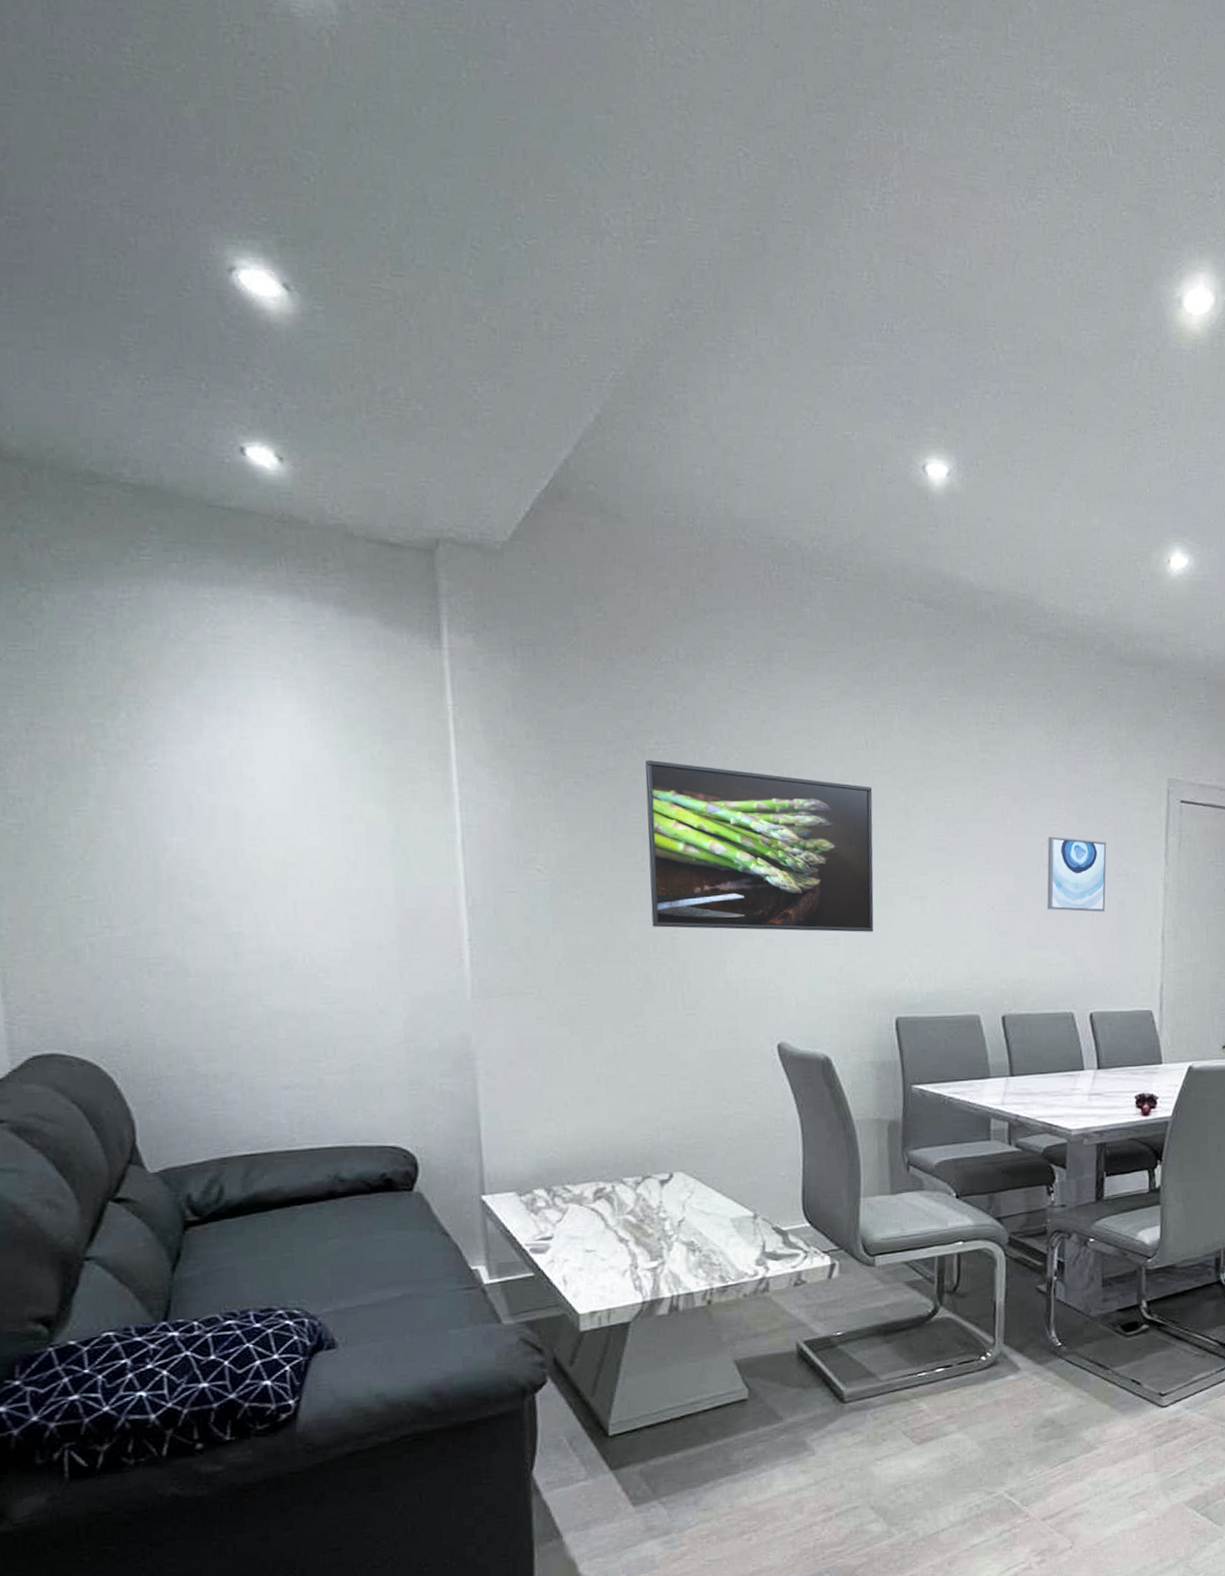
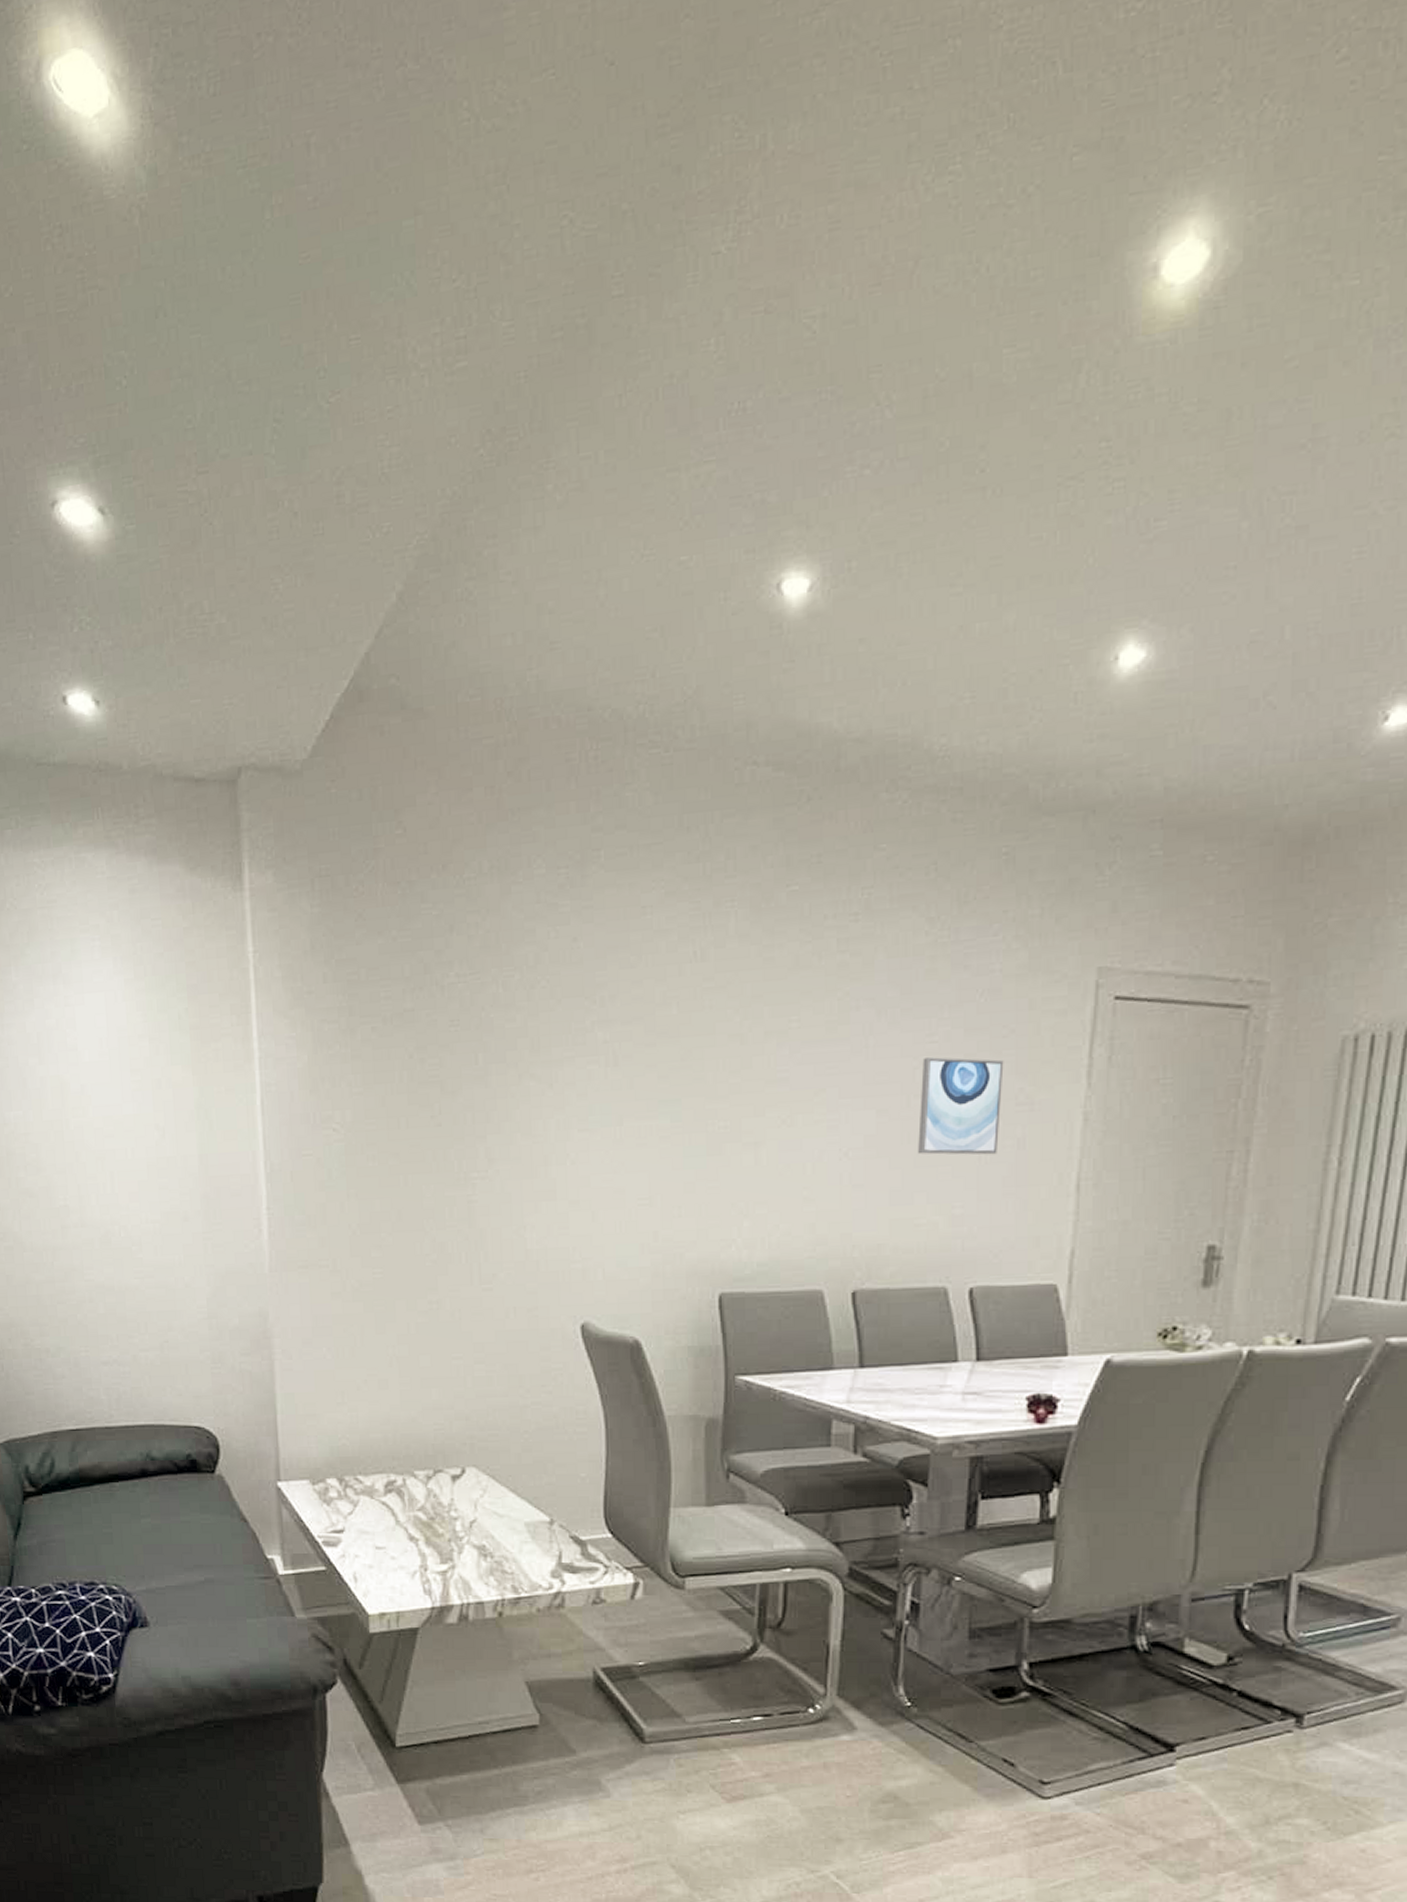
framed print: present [645,760,874,932] -> none [444,996,700,1191]

